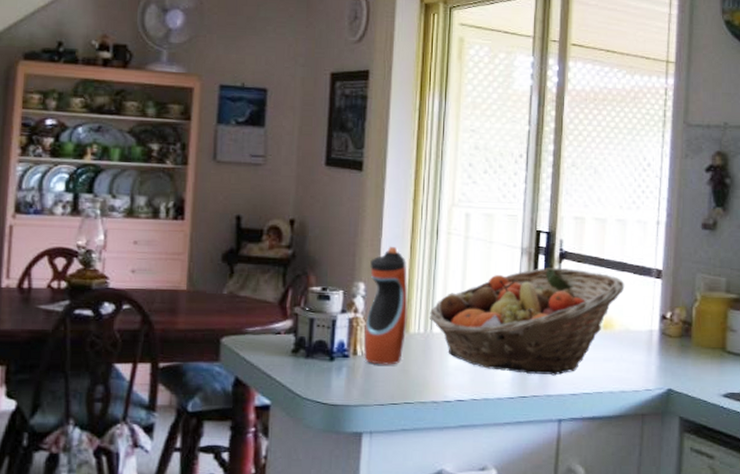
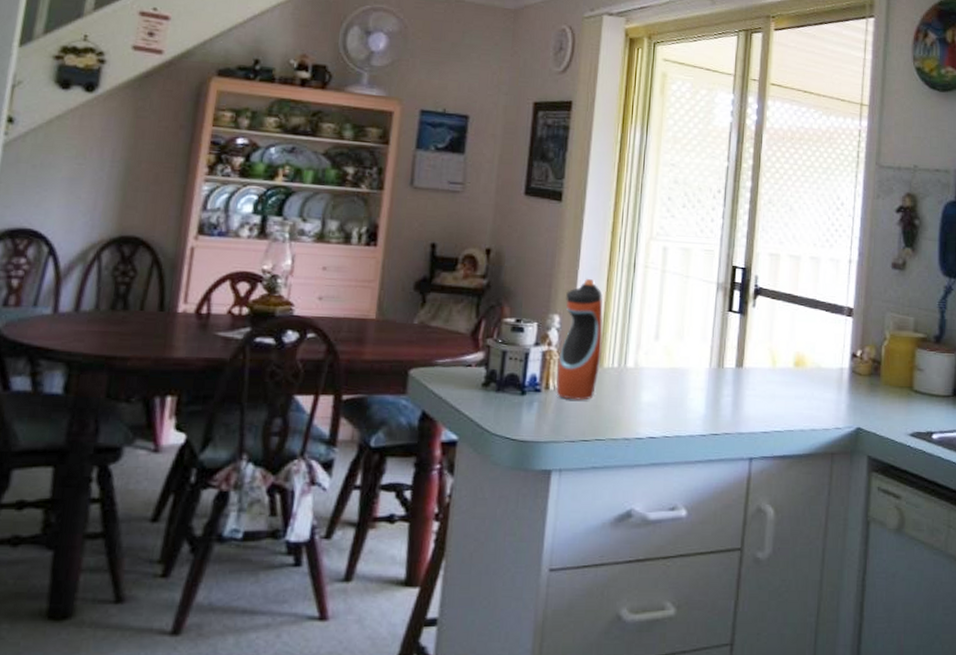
fruit basket: present [429,267,625,376] -> none [623,302,817,413]

